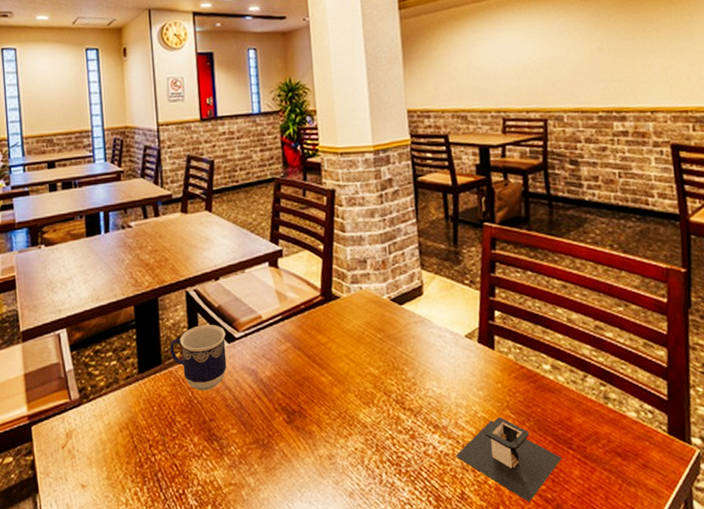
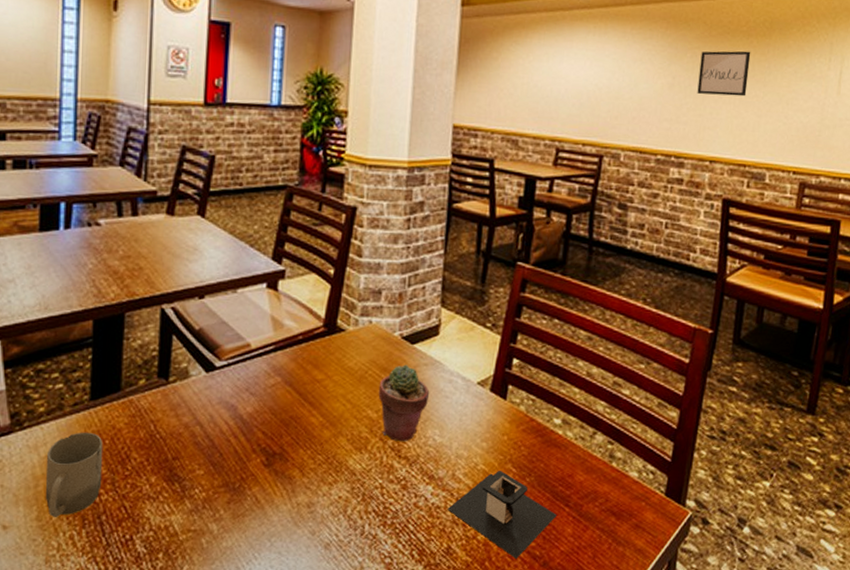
cup: none [109,401,155,476] -> present [45,432,103,517]
cup: present [169,324,227,391] -> none [132,349,205,425]
potted succulent: none [376,324,423,395] -> present [378,365,430,442]
wall art: none [623,8,675,53] -> present [697,51,751,97]

